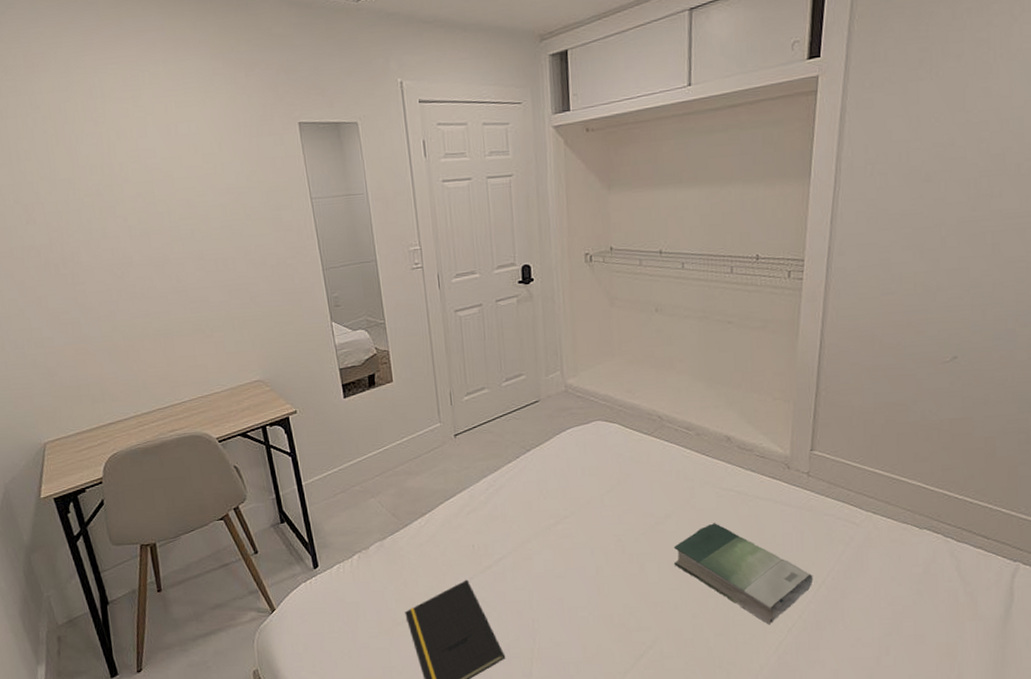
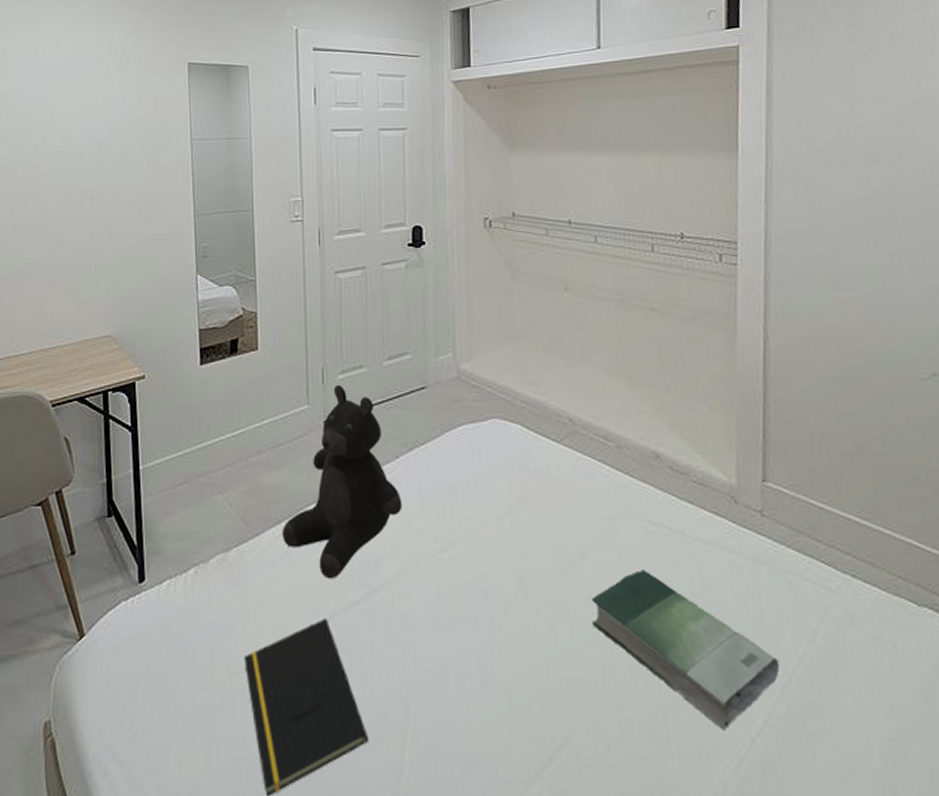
teddy bear: none [426,404,524,552] -> present [281,384,403,580]

